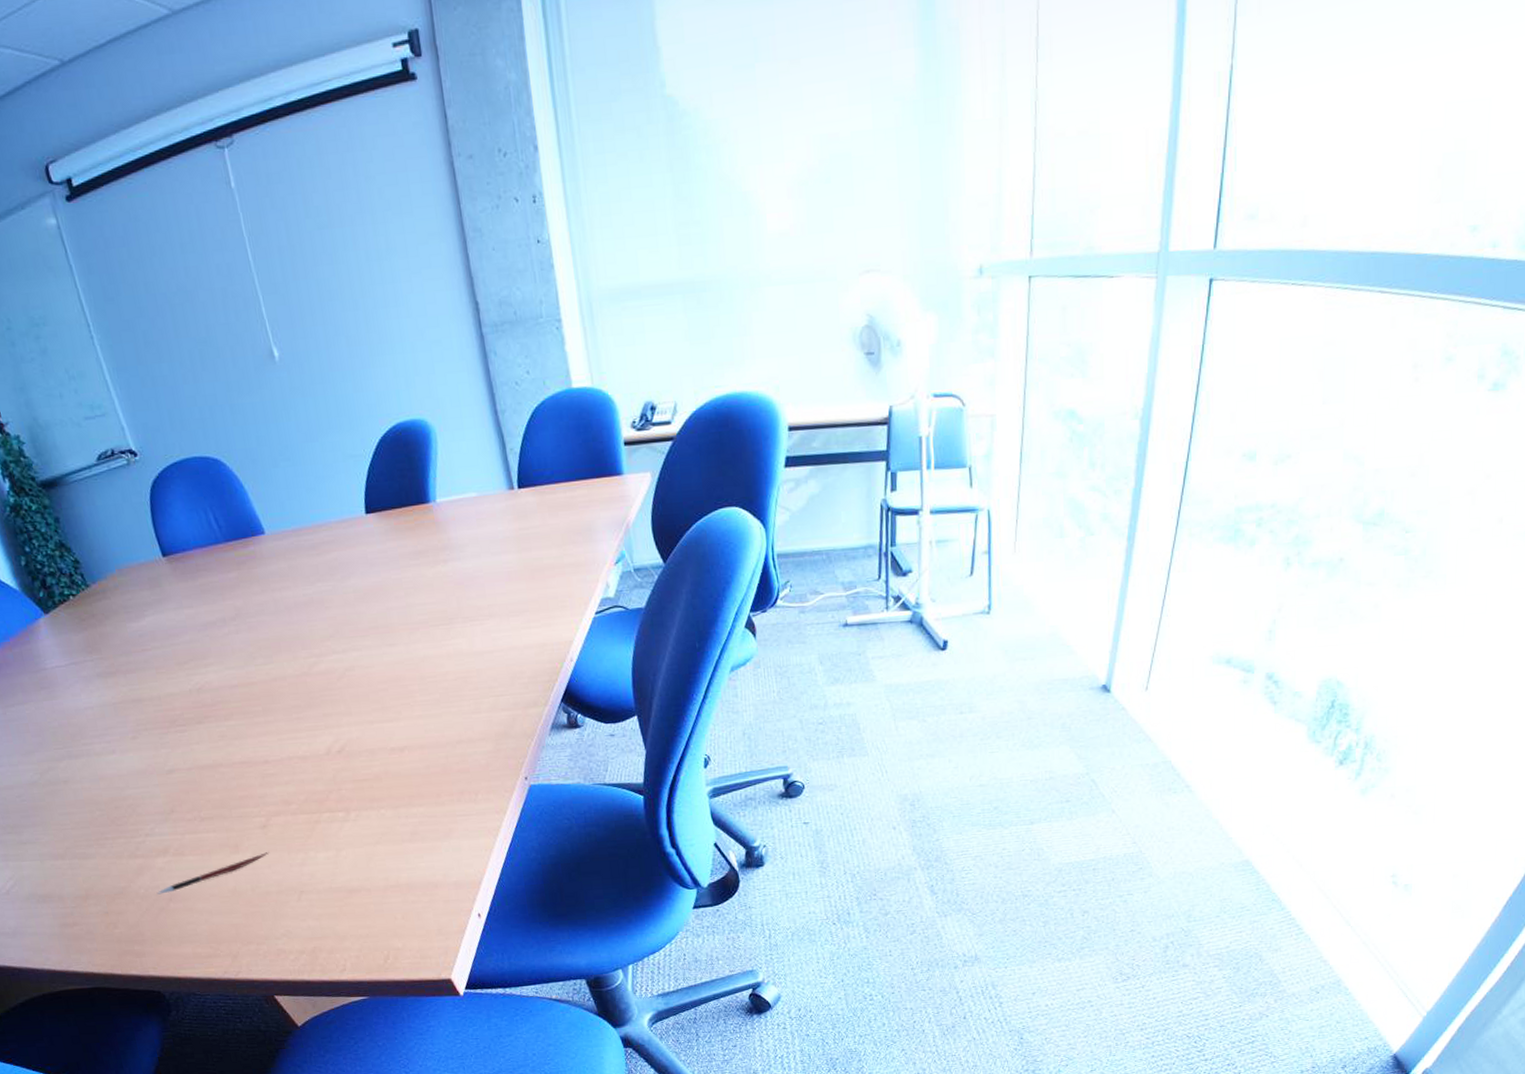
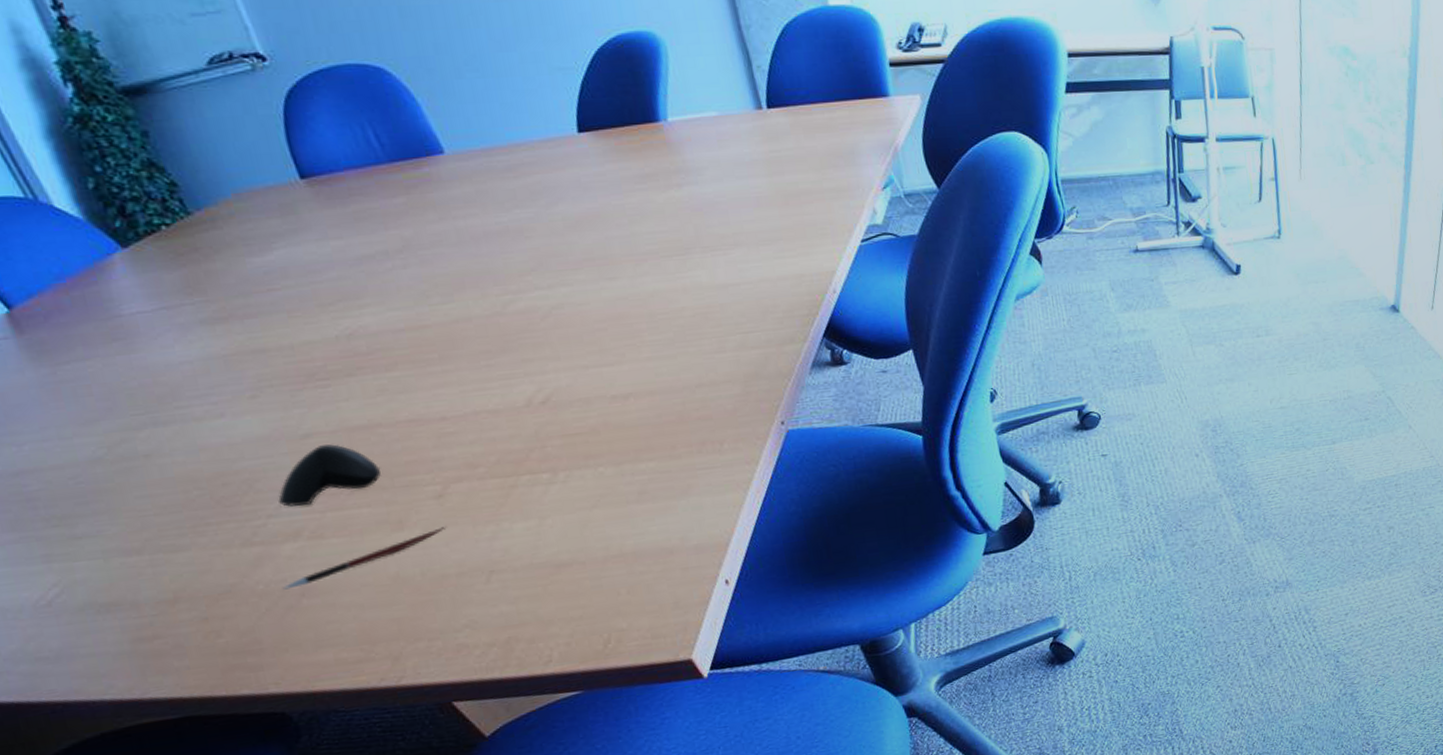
computer mouse: none [153,779,222,828] -> present [279,444,381,507]

